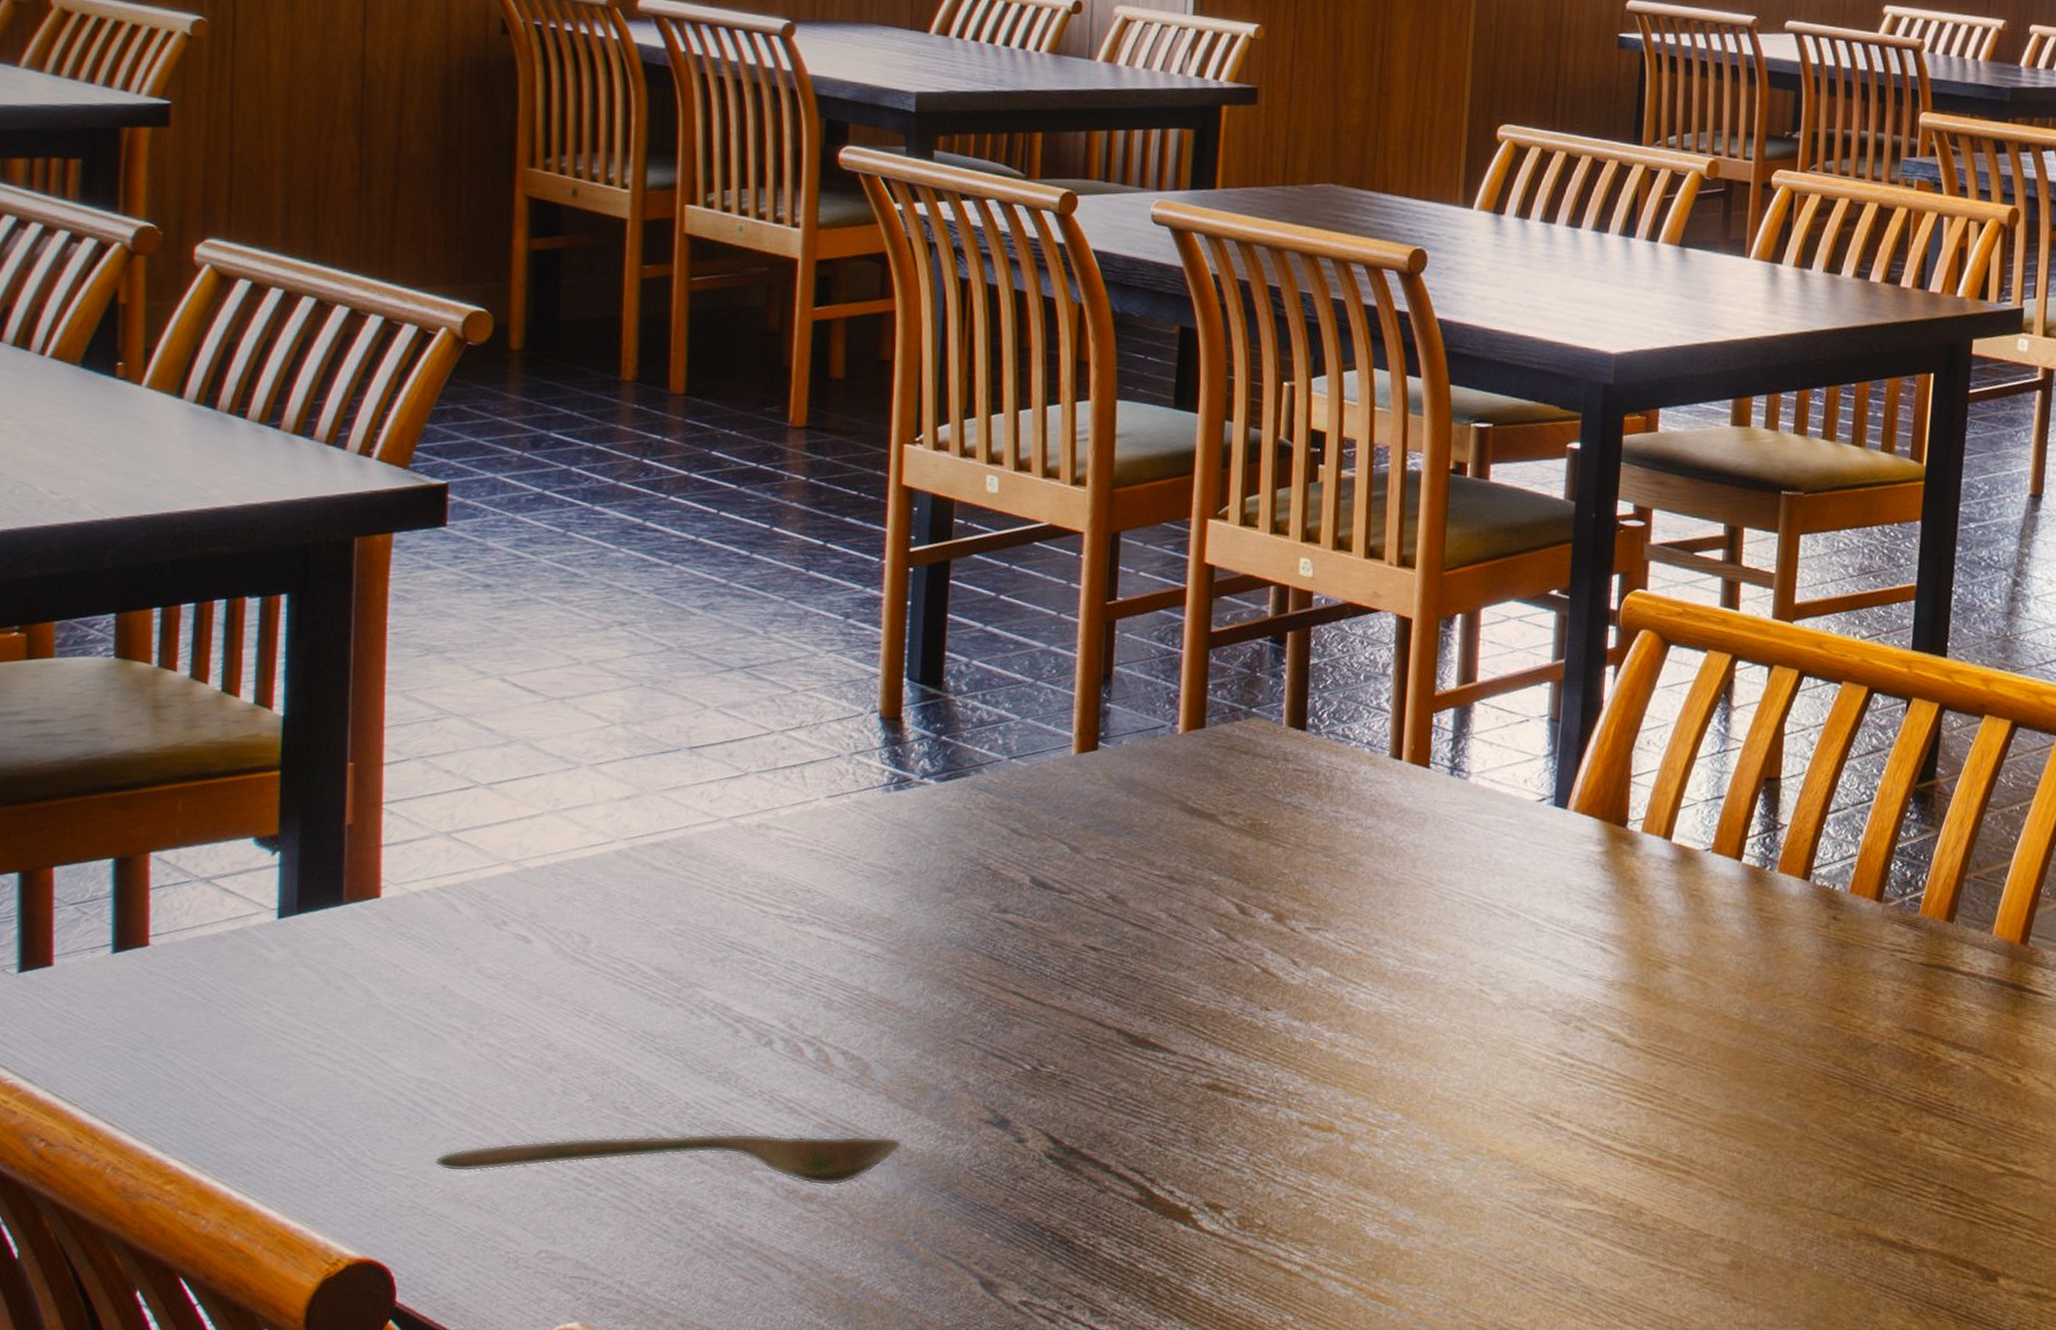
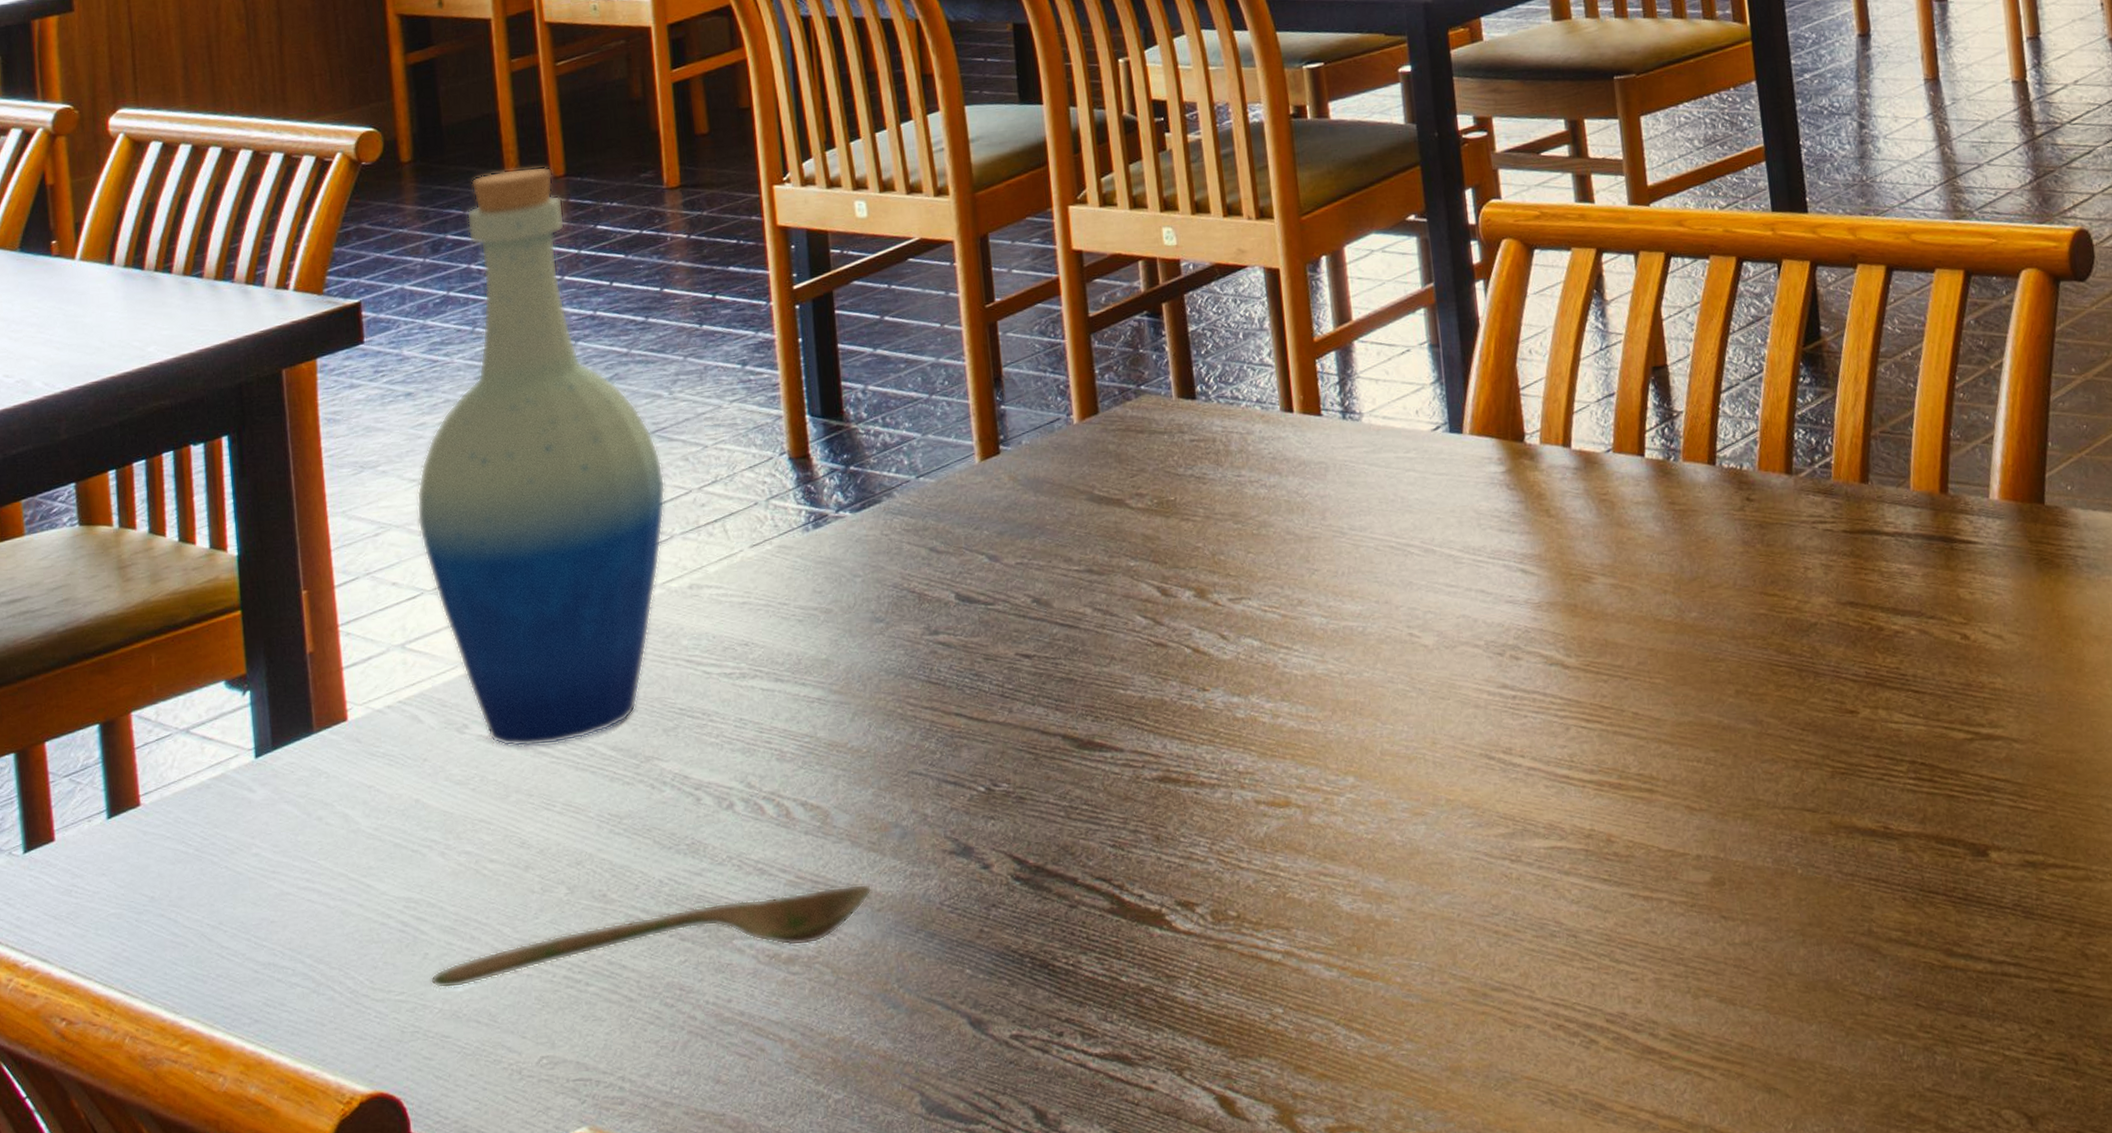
bottle: none [480,377,747,956] -> present [416,166,666,747]

